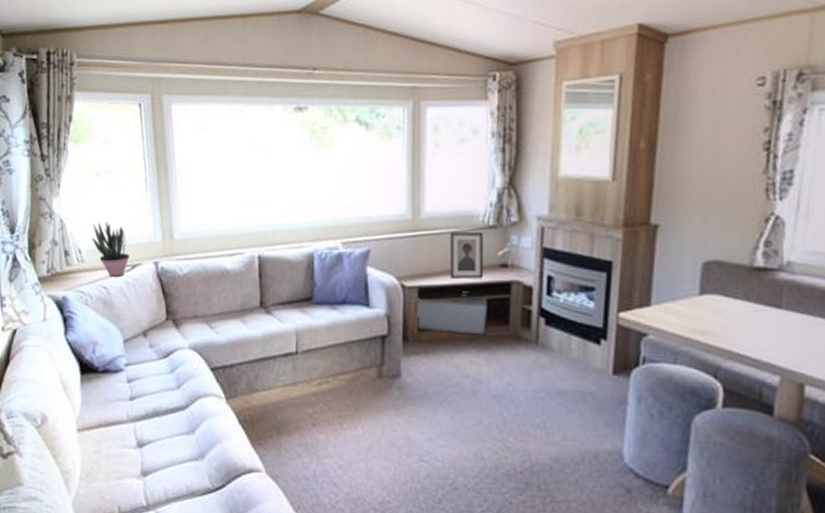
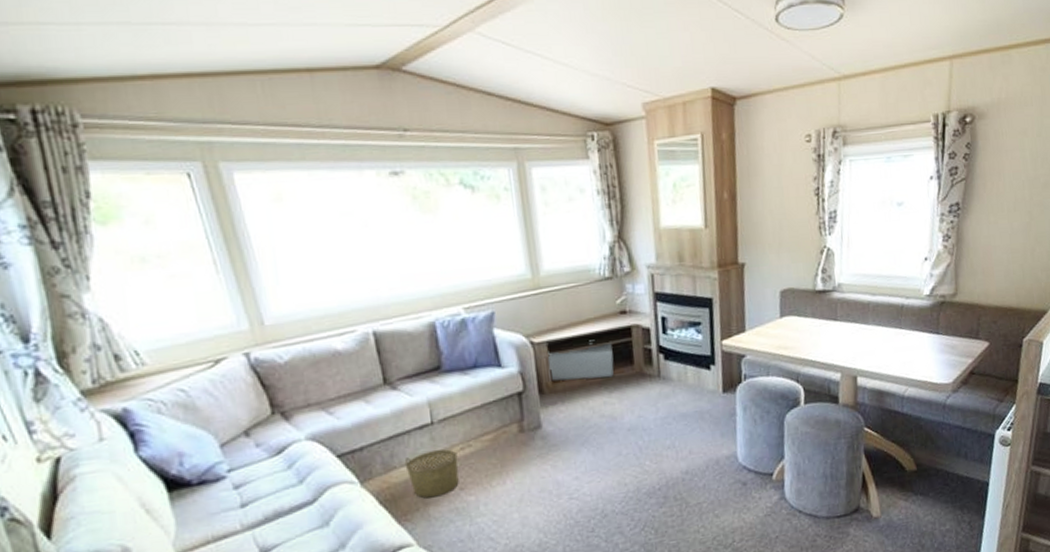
potted plant: present [92,221,130,277] -> none [149,314,210,377]
basket: none [266,380,315,428] -> present [404,449,459,499]
picture frame: present [450,232,484,279] -> none [571,284,607,330]

